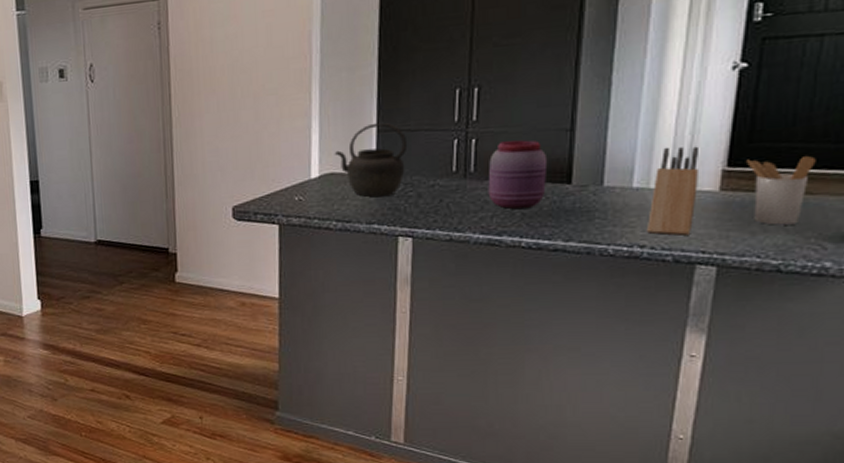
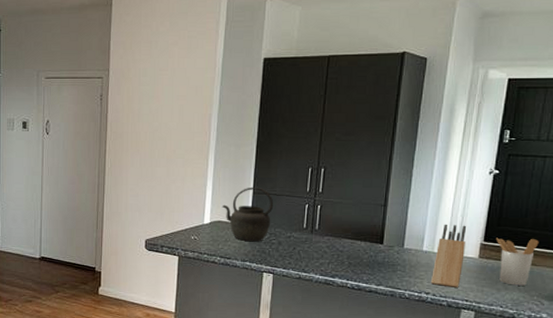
jar: present [488,140,548,210] -> none [327,209,368,260]

